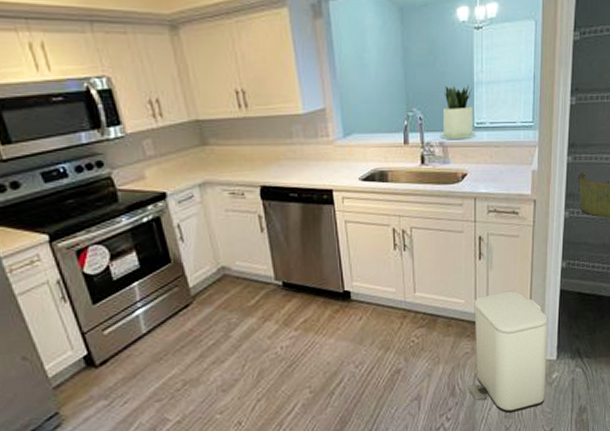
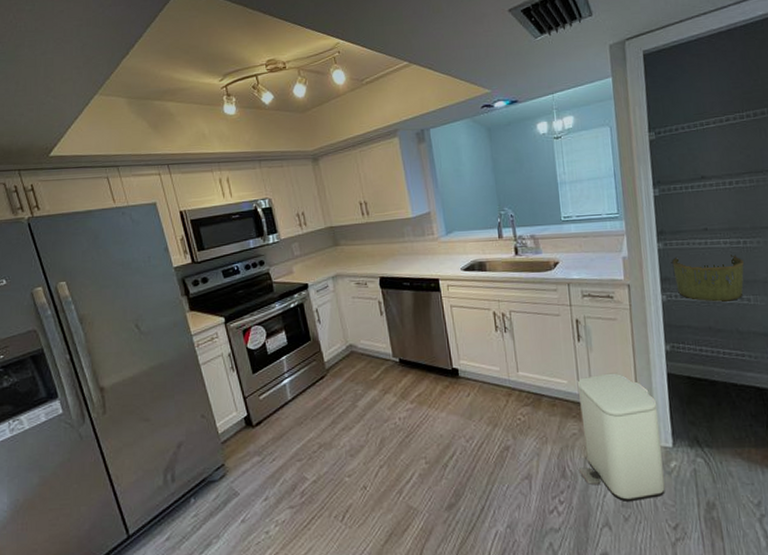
planter: present [441,85,476,140] -> none [531,185,564,233]

